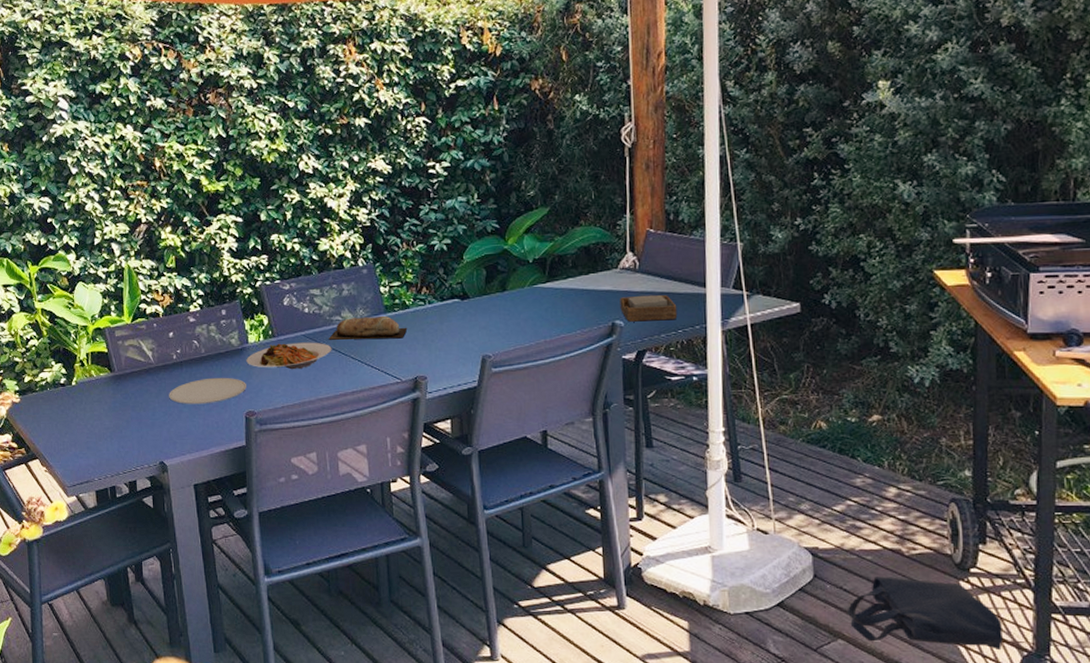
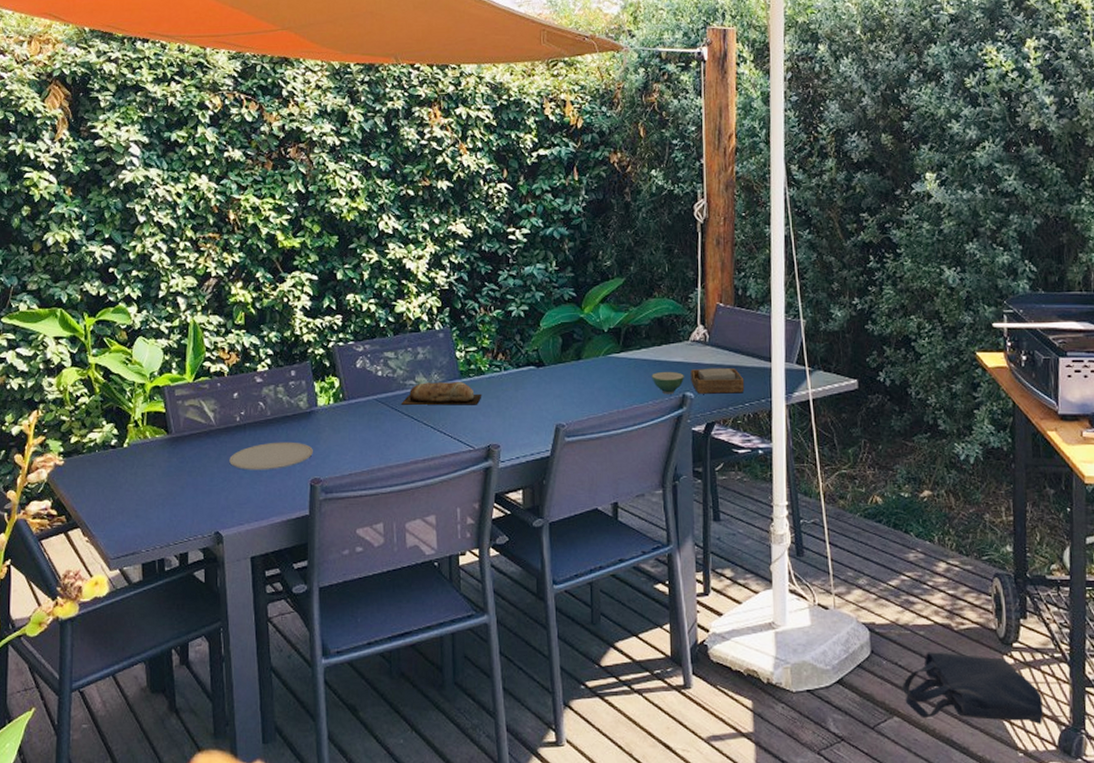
salad: present [246,342,332,370] -> none [314,406,404,435]
bowl: none [579,299,613,323] -> present [651,371,684,395]

